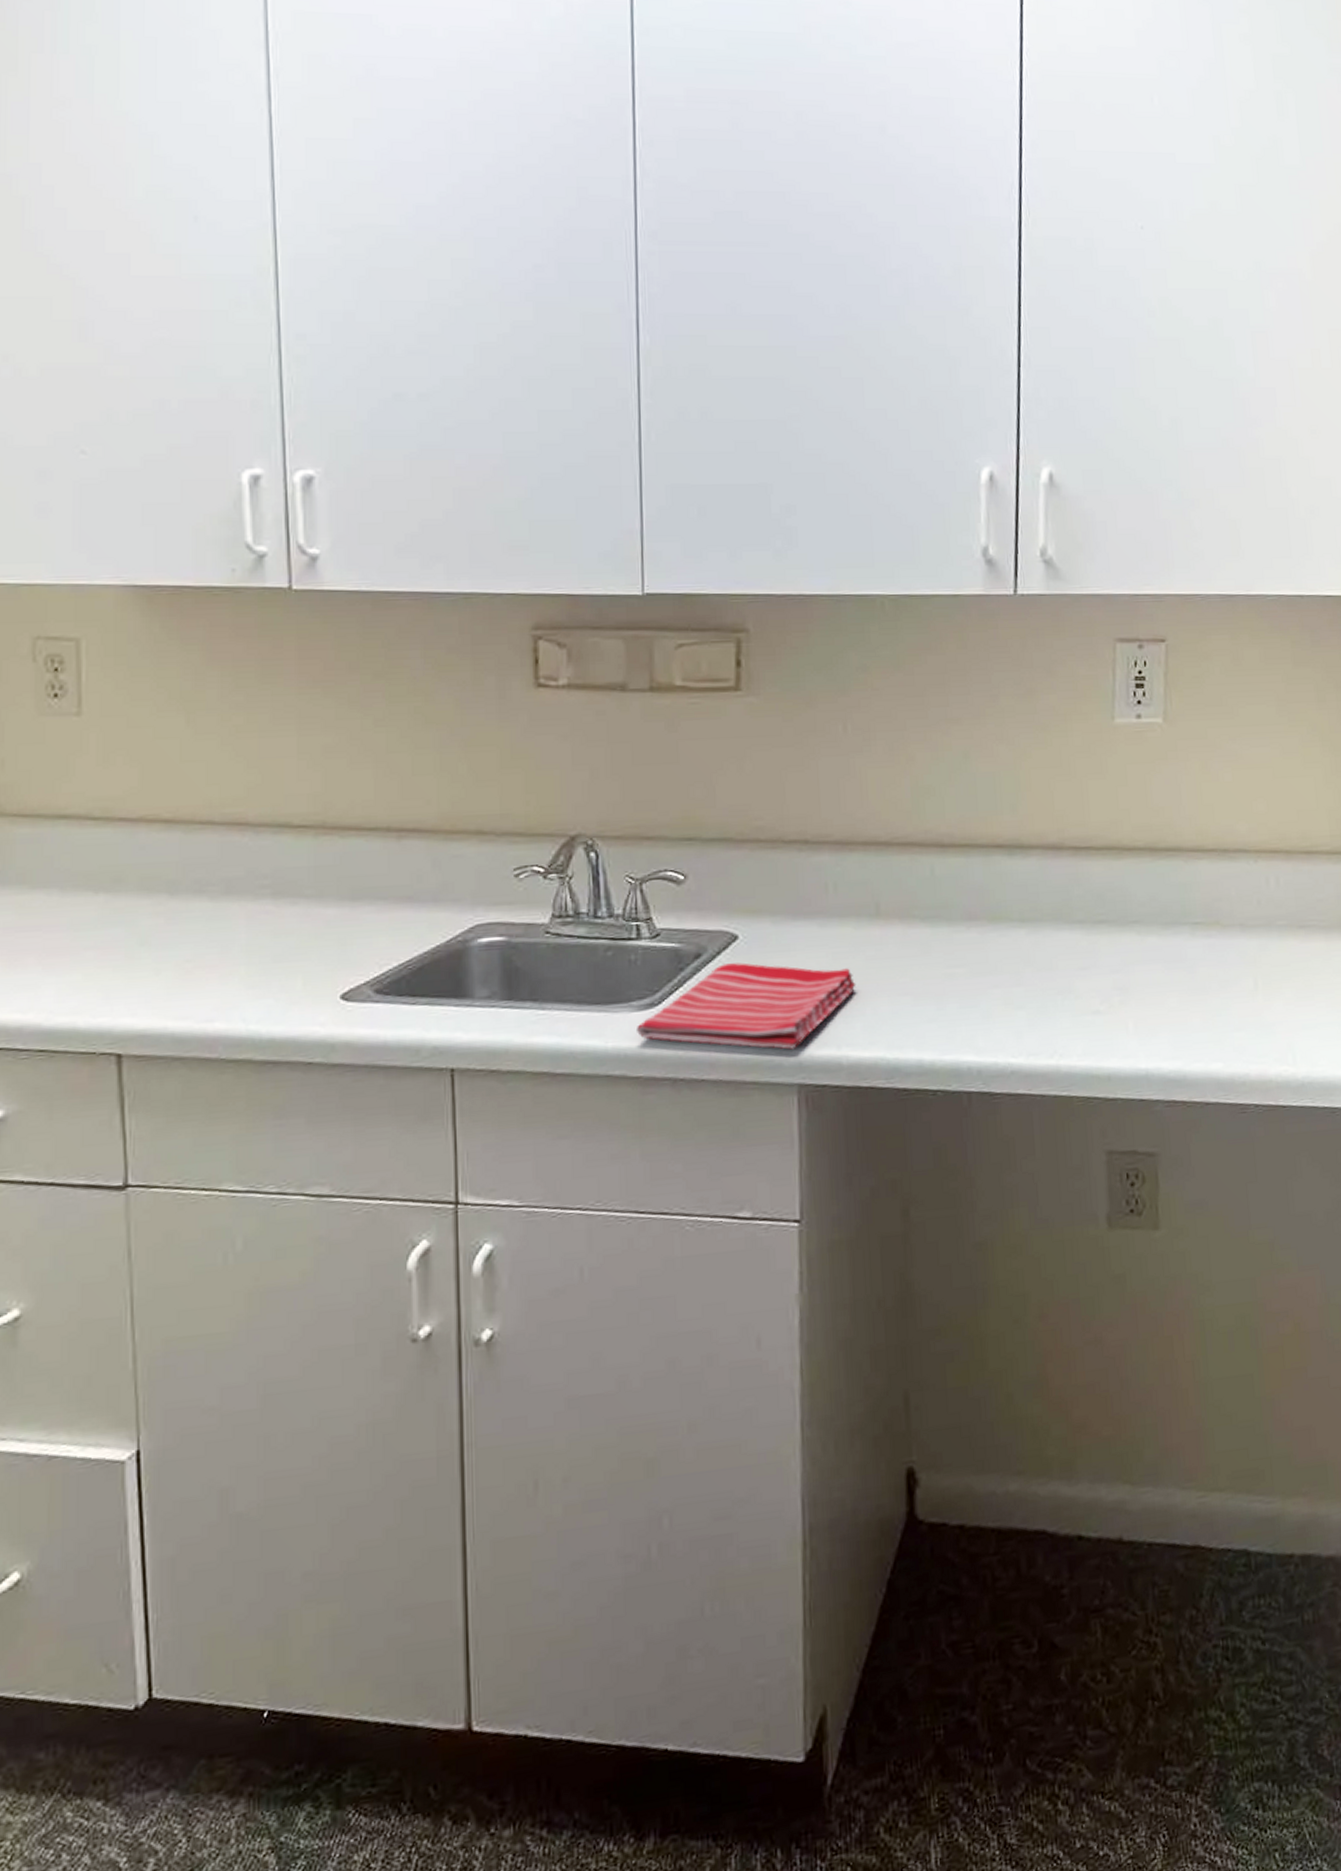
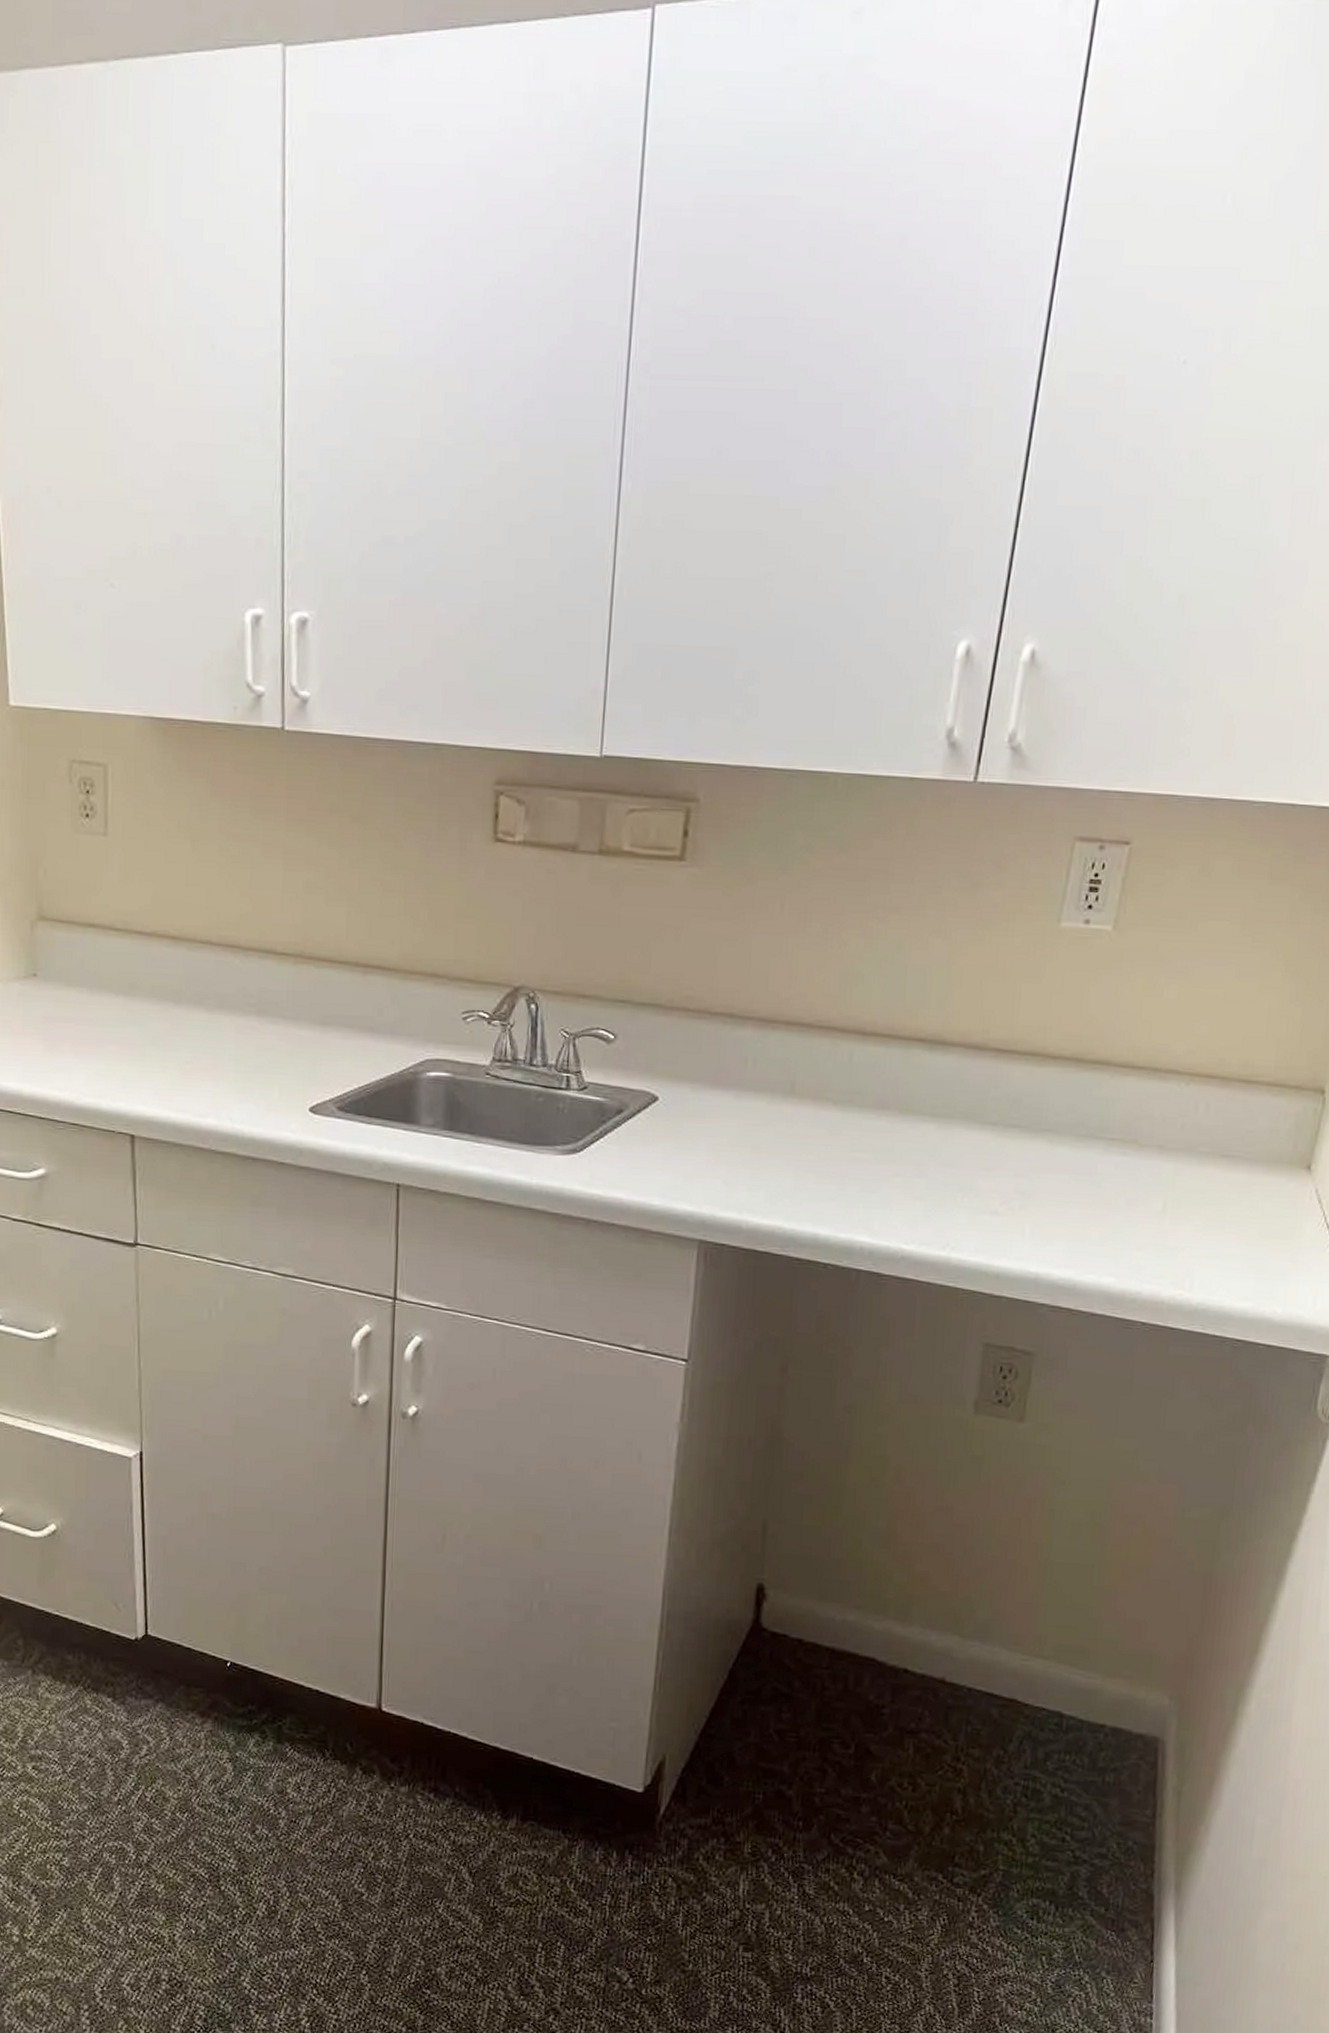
dish towel: present [635,962,856,1050] -> none [558,1122,764,1208]

